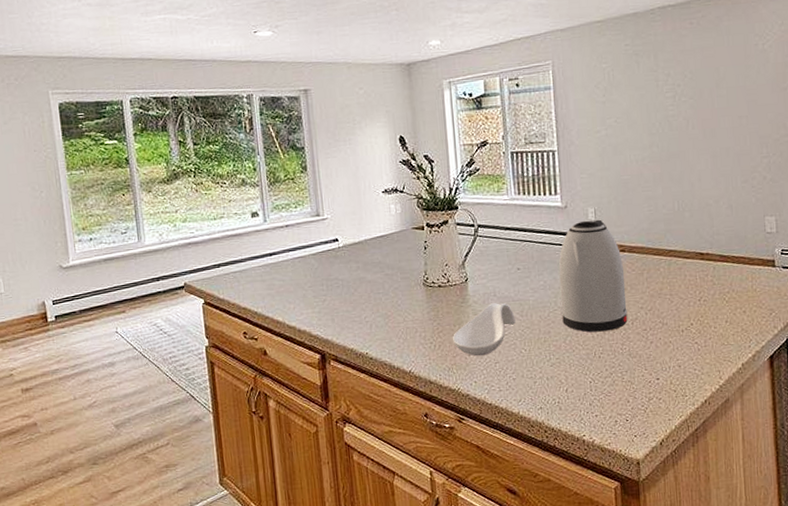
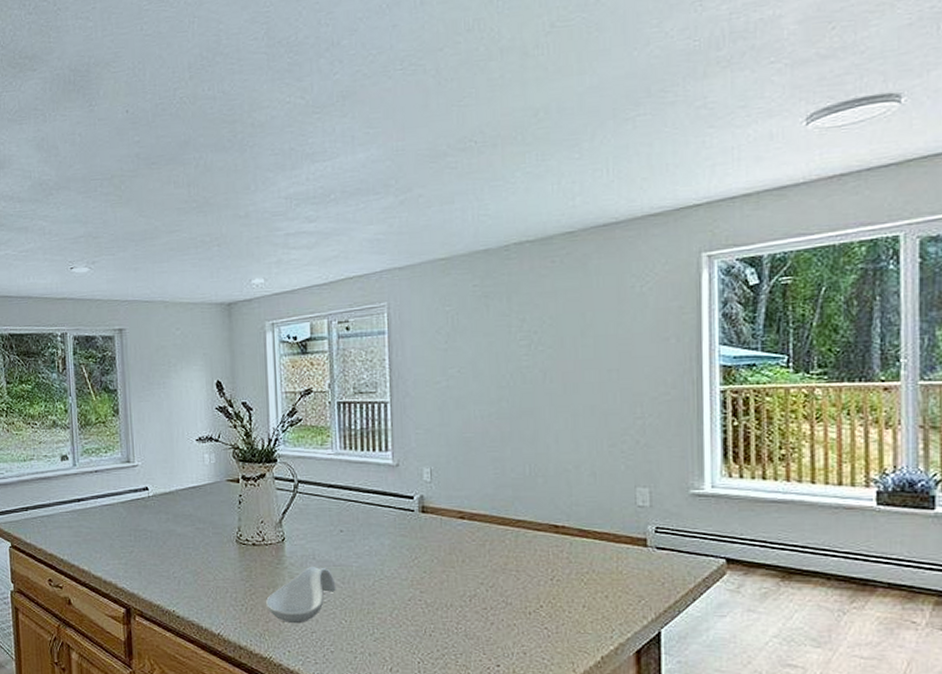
kettle: present [558,219,628,332] -> none [387,481,465,607]

